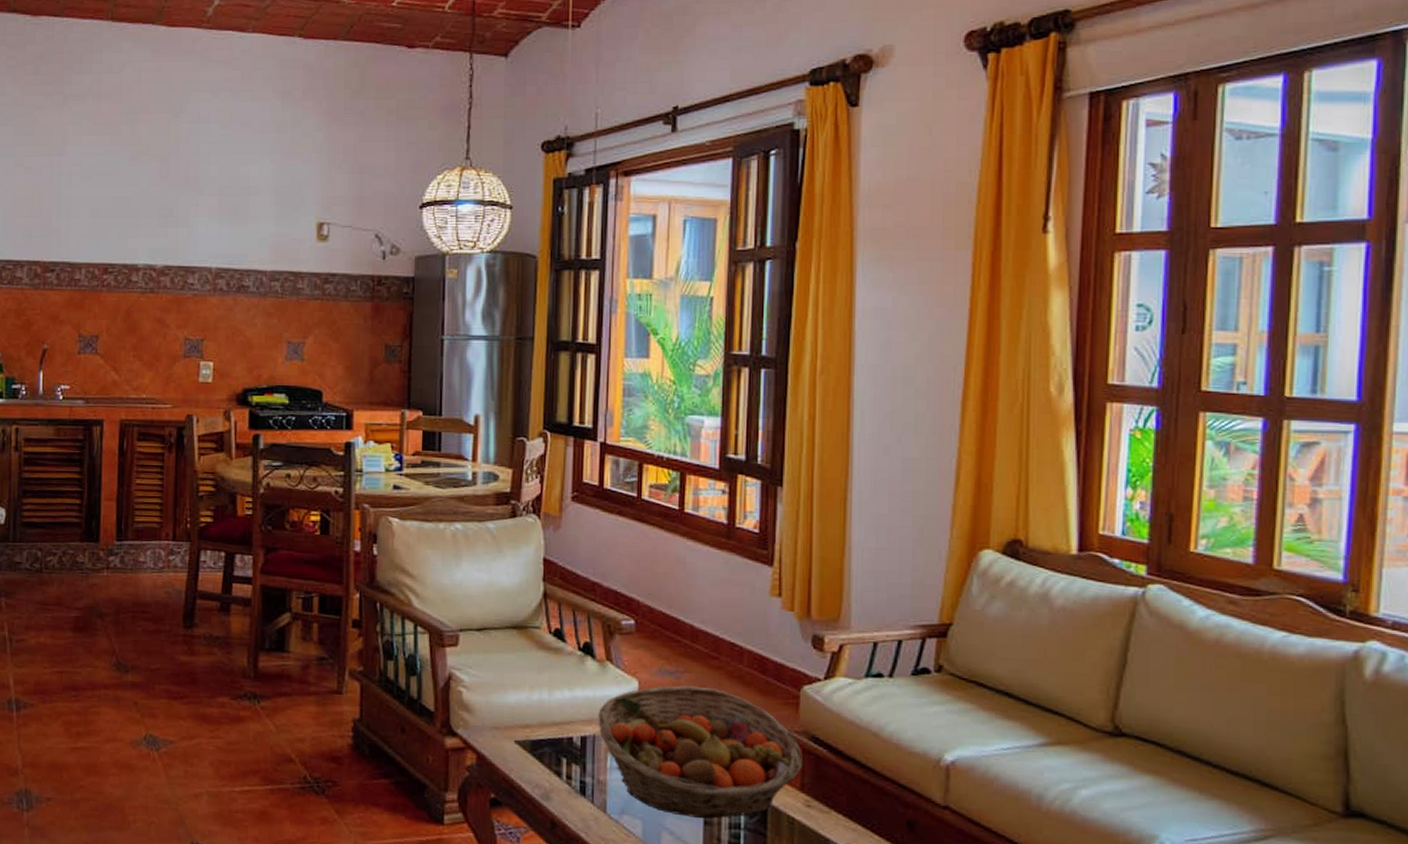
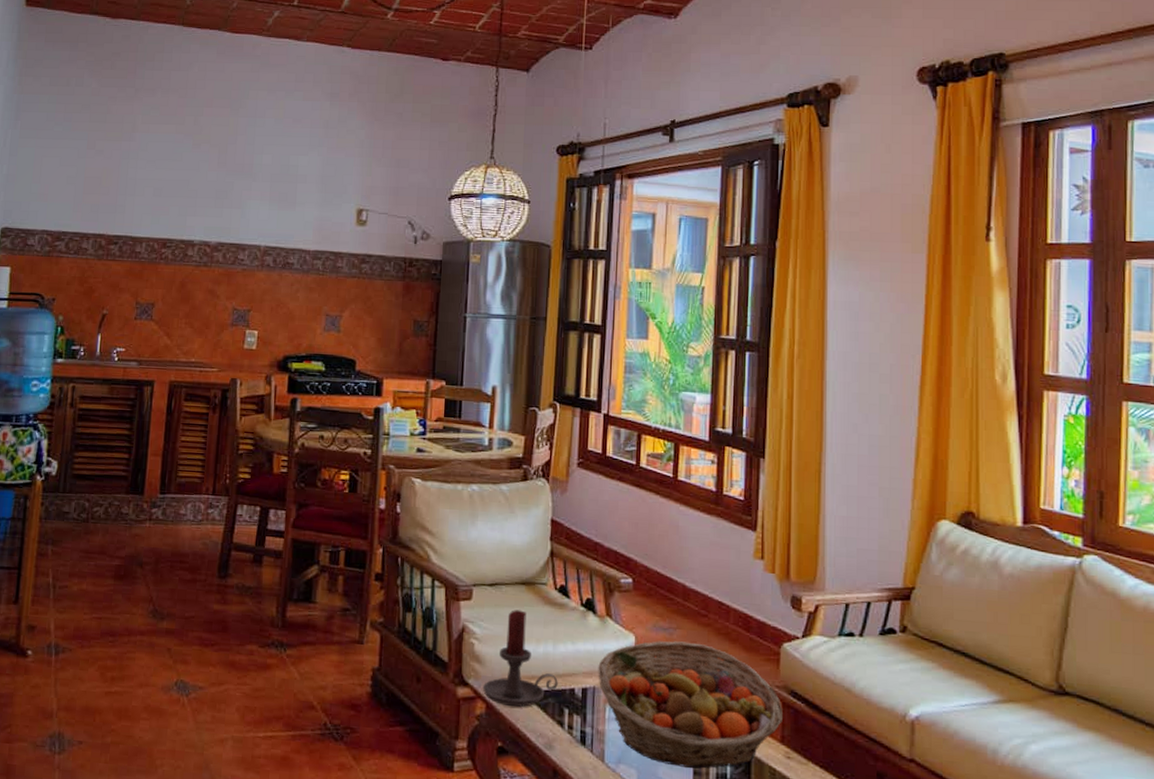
candle holder: none [473,655,554,757] -> present [483,610,558,707]

